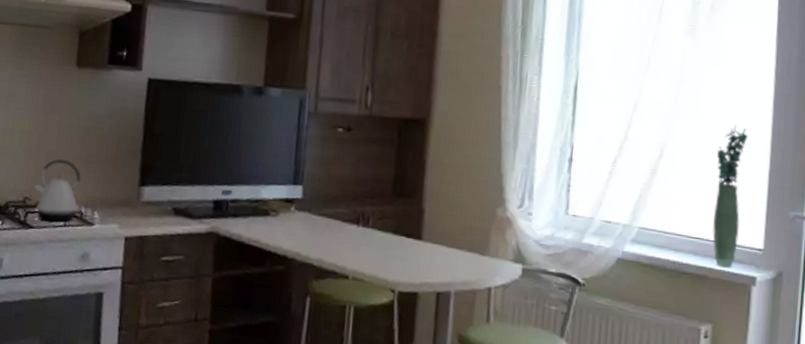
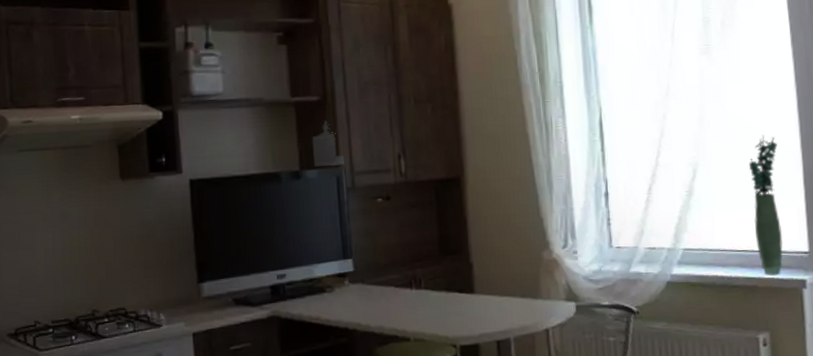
kettle: present [33,159,82,222] -> none [99,268,147,329]
decorative jar: none [279,40,311,88] -> present [312,120,344,167]

